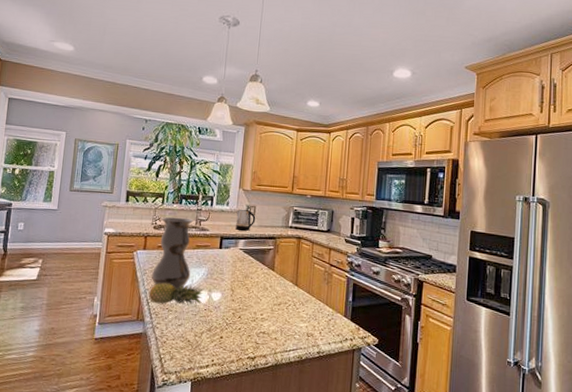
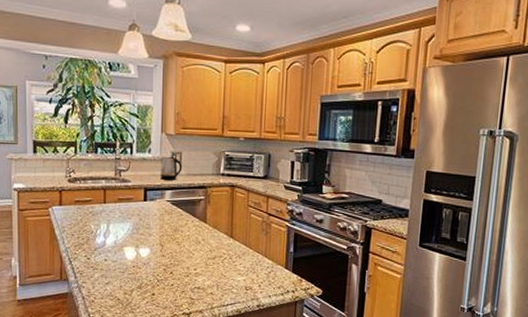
fruit: present [149,282,204,307] -> none [71,240,130,264]
vase: present [151,216,195,290] -> none [71,168,114,248]

